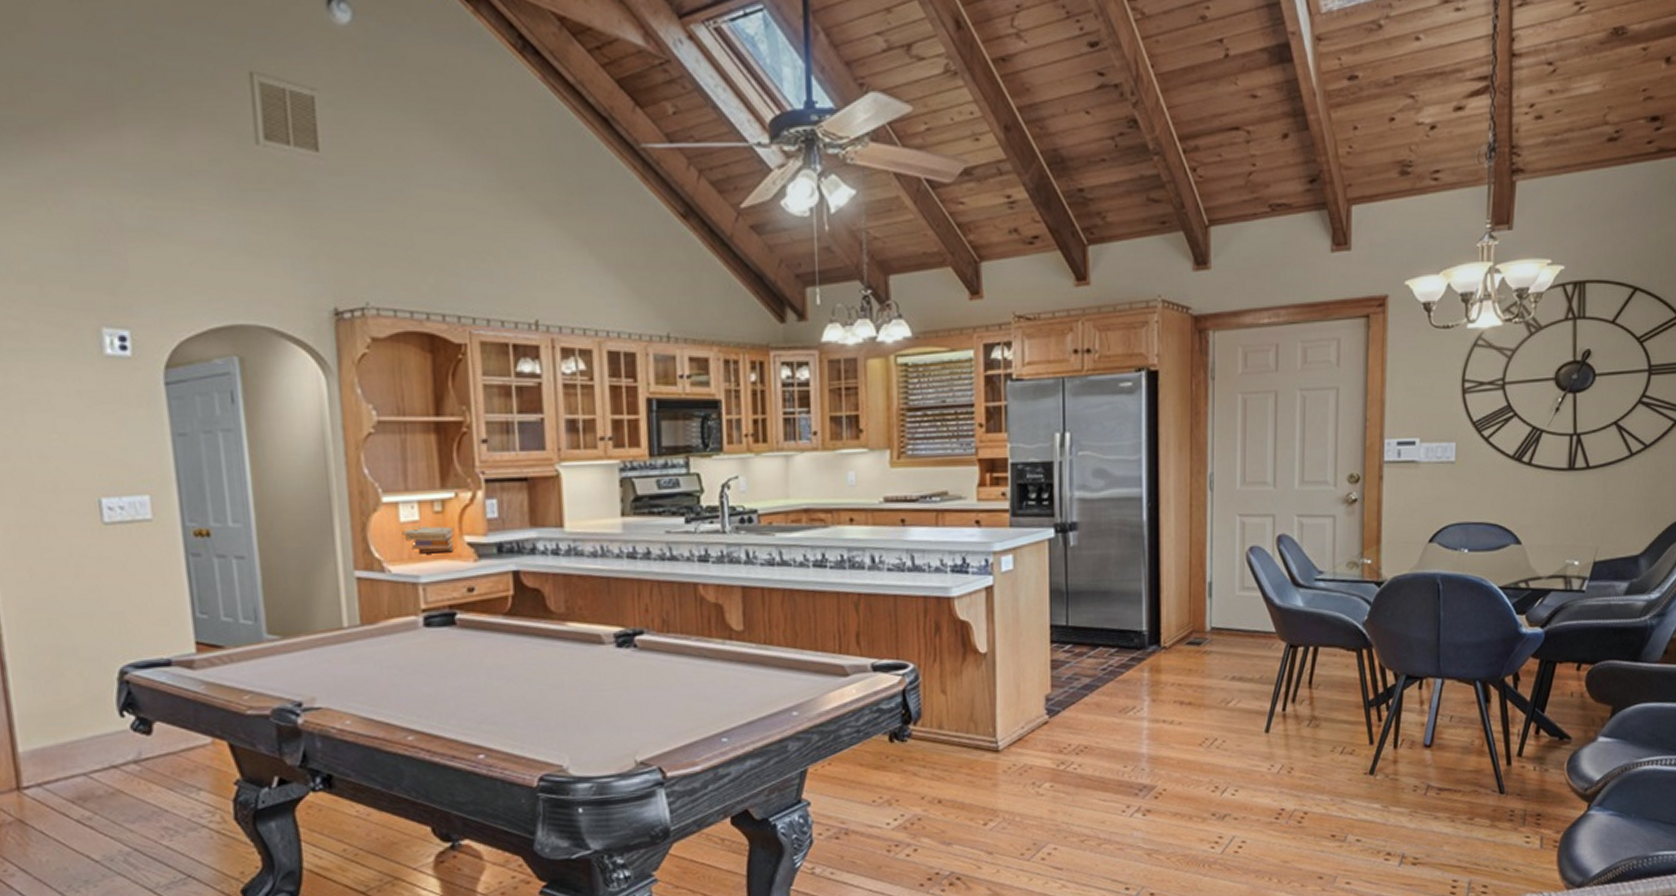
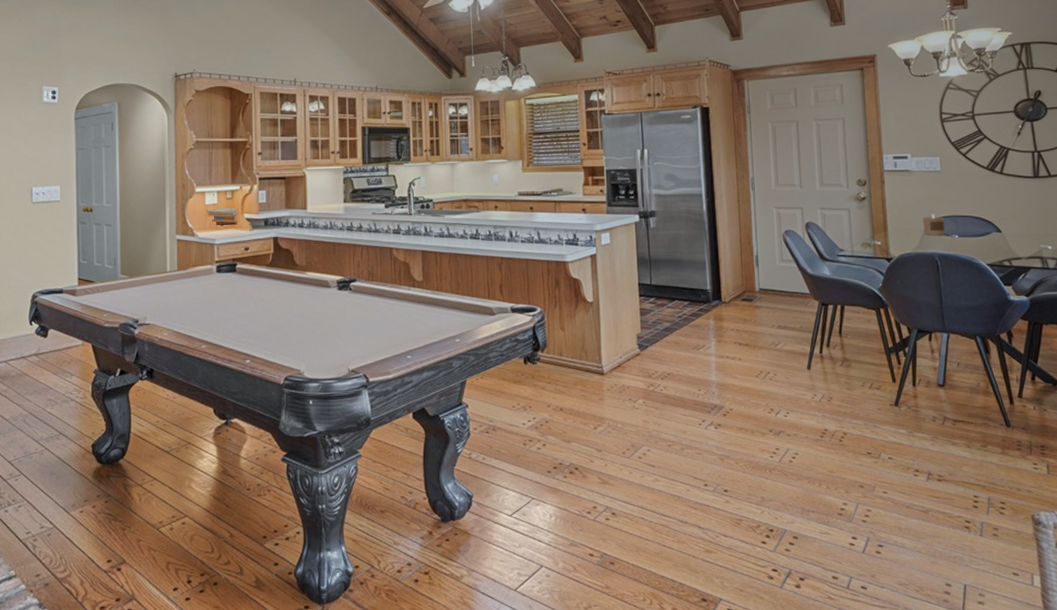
candle: none [1426,520,1454,551] -> present [922,214,945,236]

